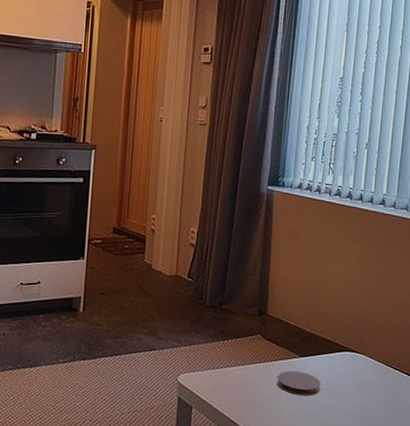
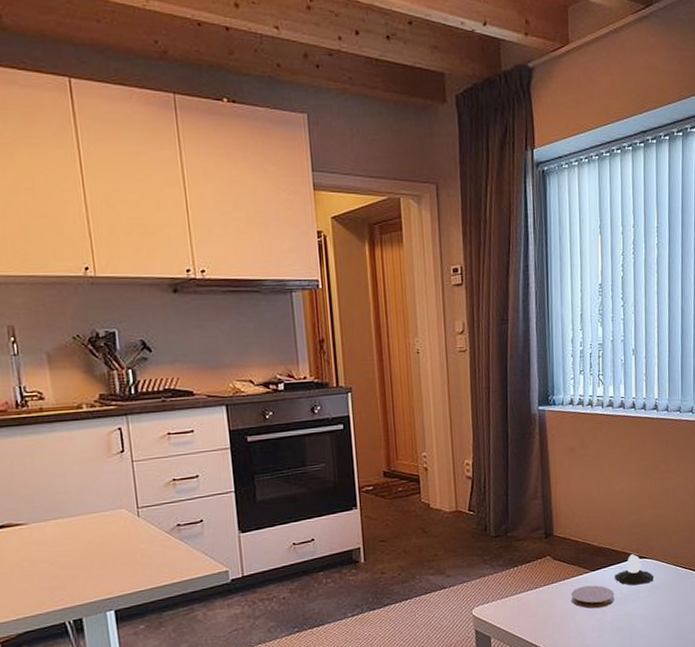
candle: none [323,346,364,379] -> present [615,554,654,586]

